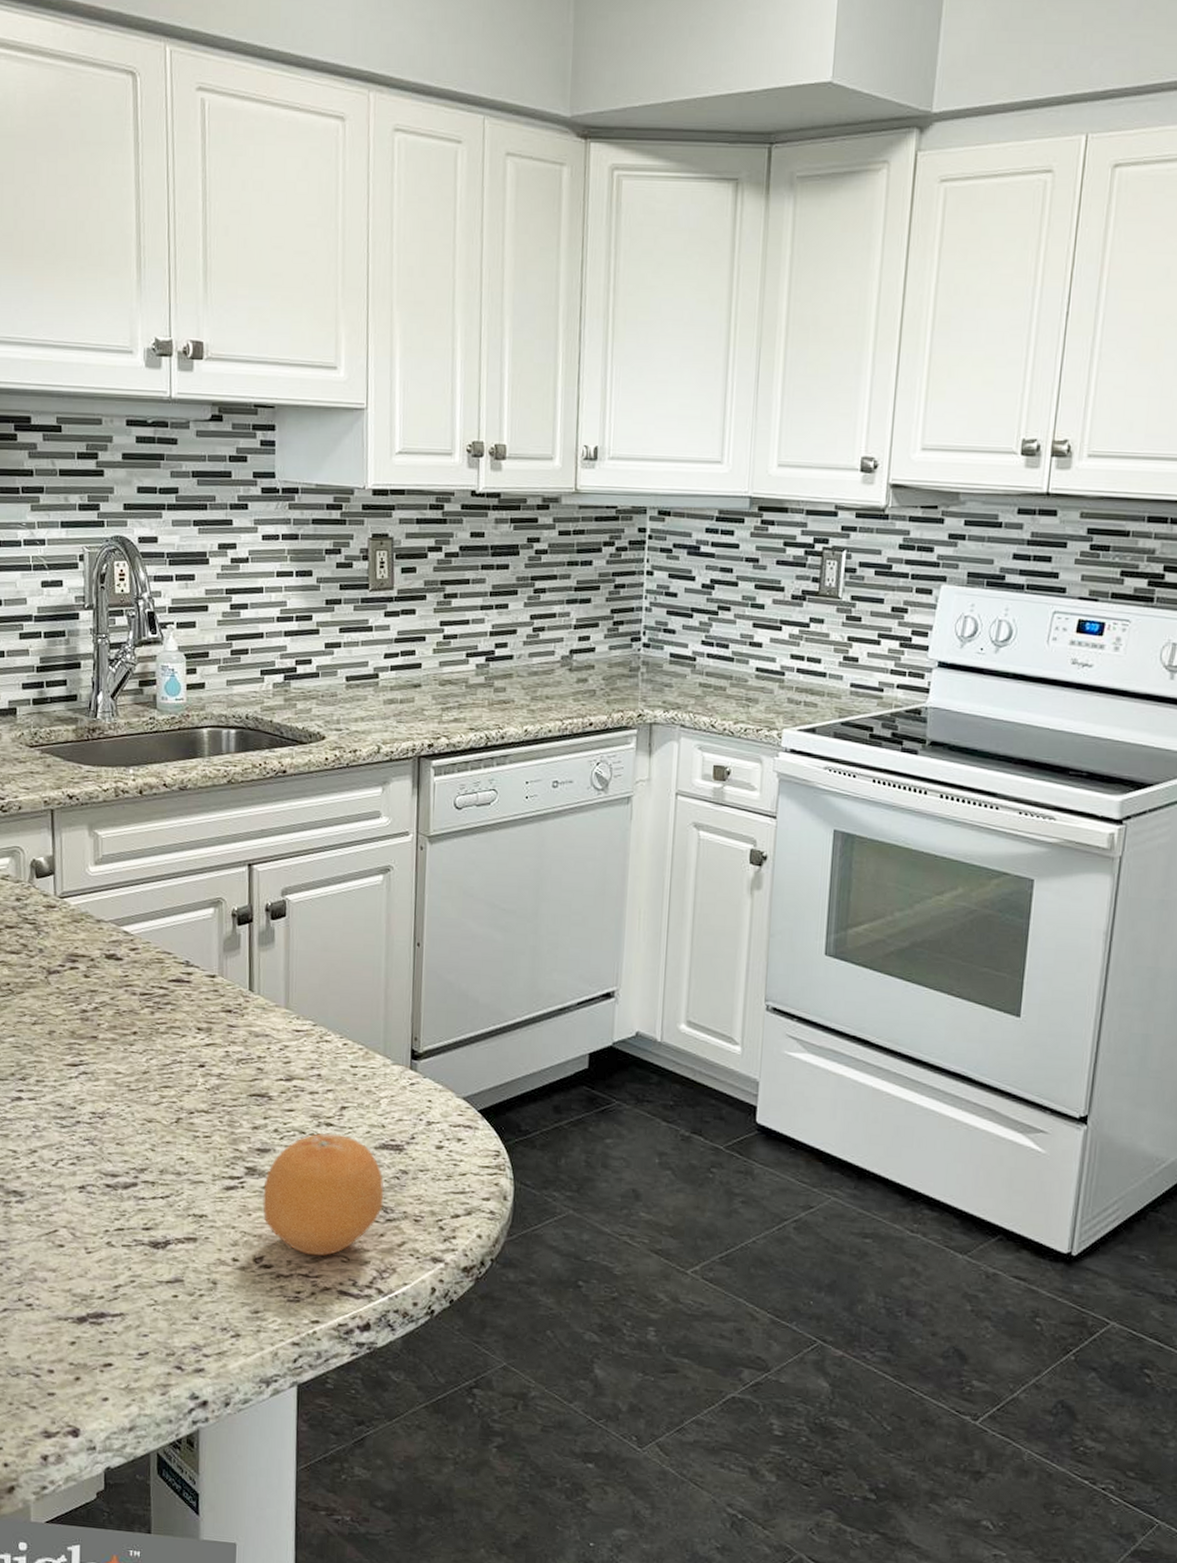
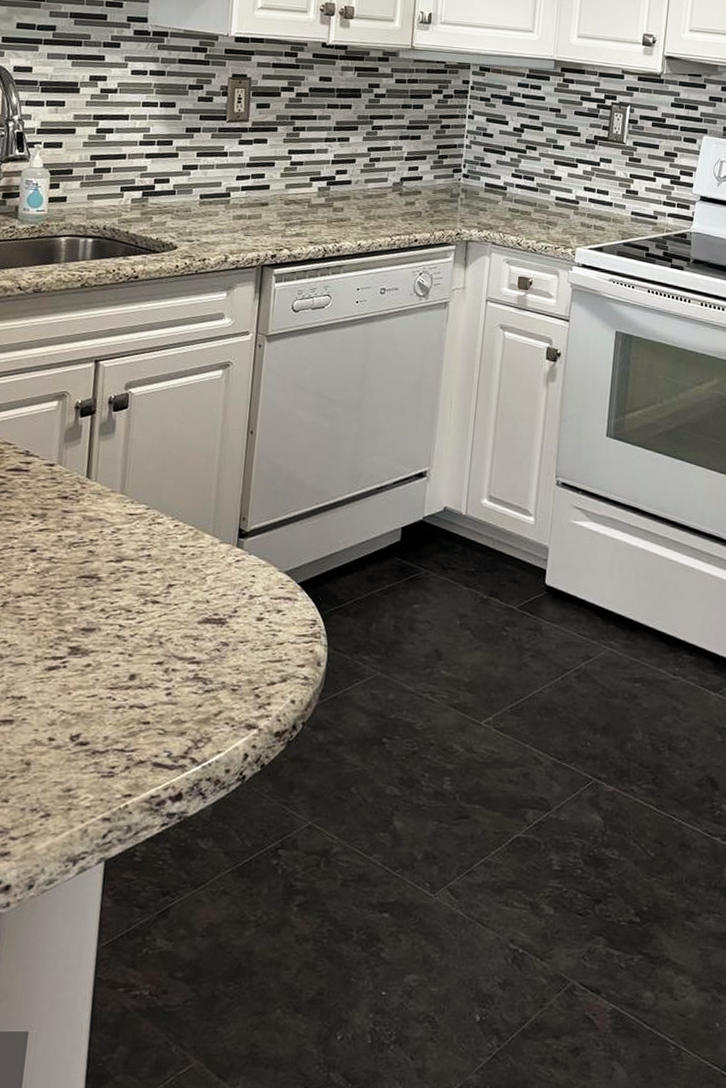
fruit: present [262,1133,384,1256] -> none [83,610,205,730]

